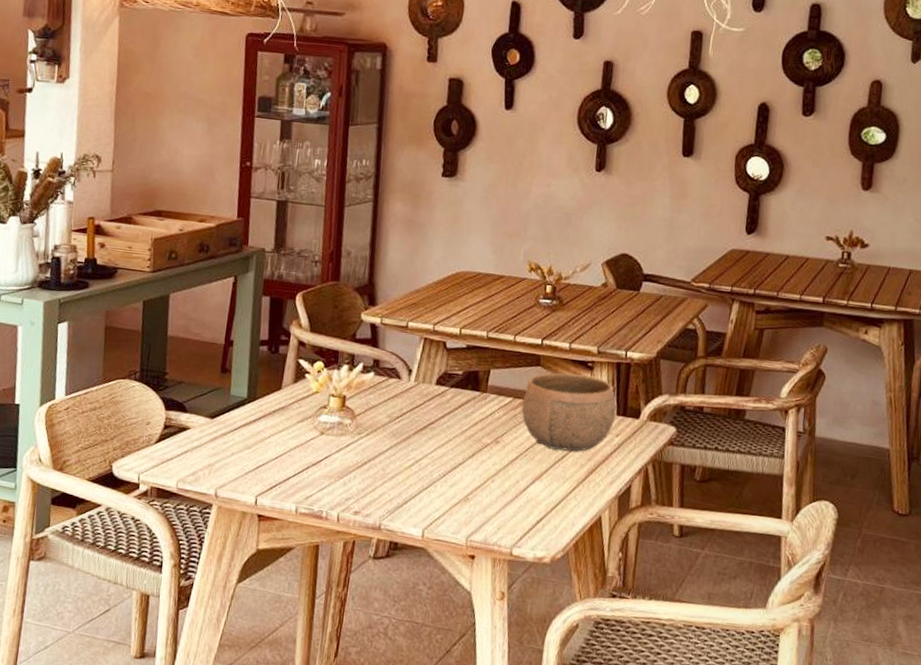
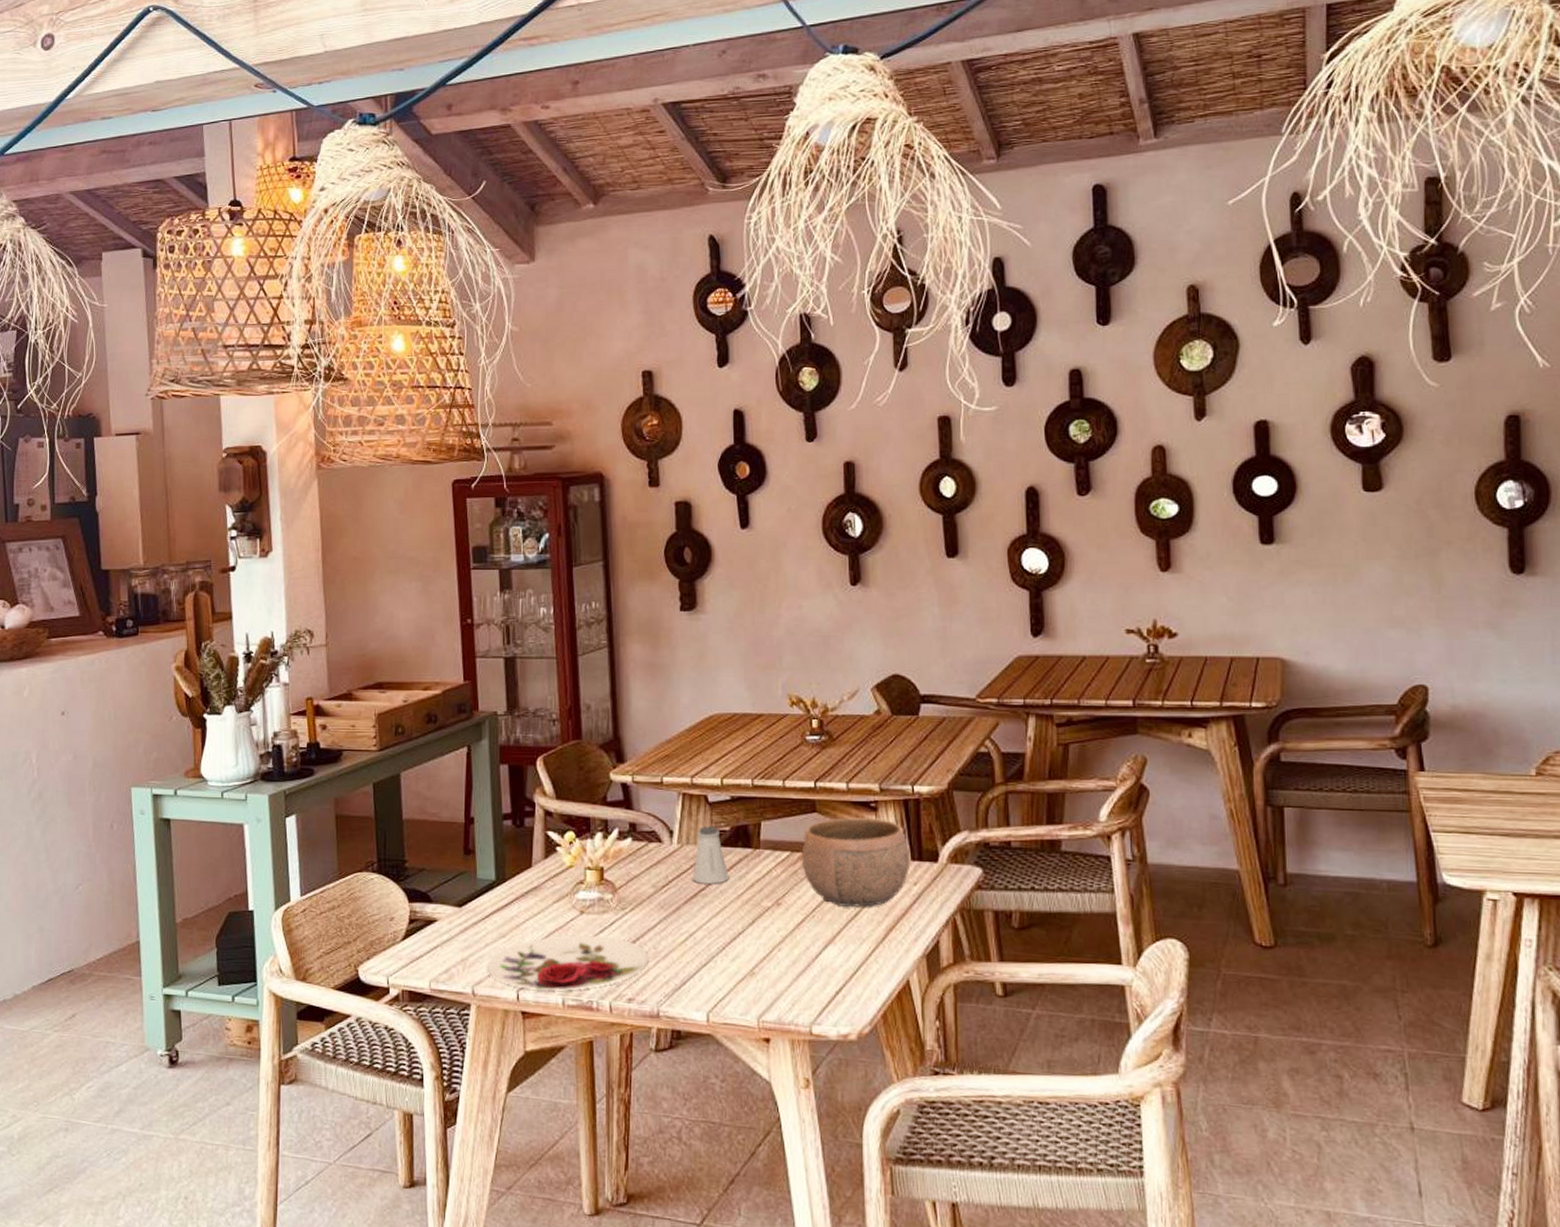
plate: none [230,452,377,500] -> present [486,935,649,991]
saltshaker: none [424,368,457,420] -> present [693,826,729,884]

